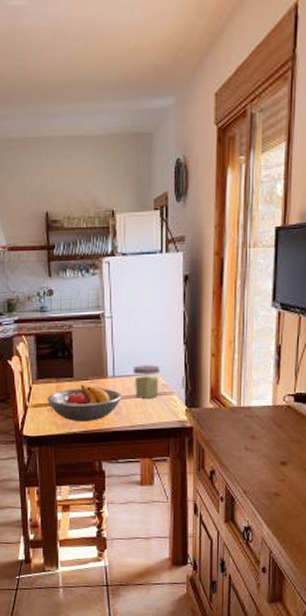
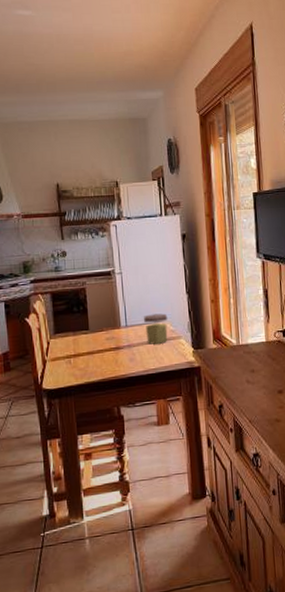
fruit bowl: present [47,385,121,421] -> none [64,336,135,371]

